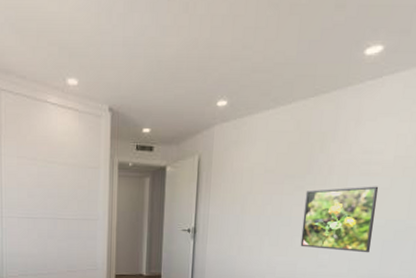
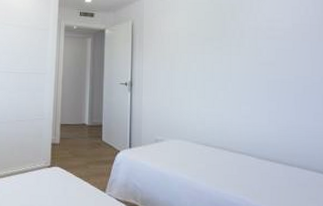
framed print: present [300,186,379,253] -> none [224,48,286,106]

